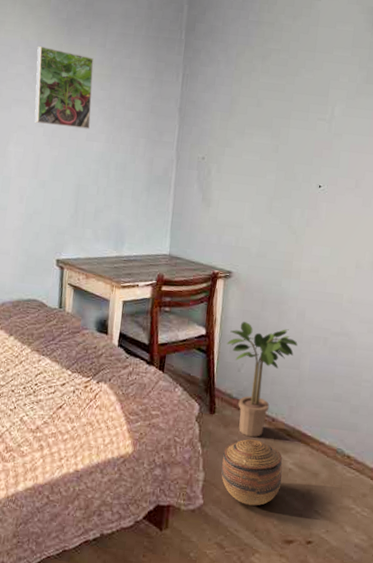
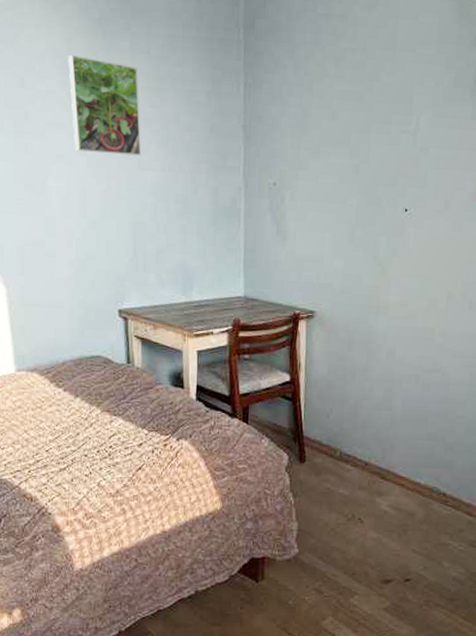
basket: present [221,439,283,506] -> none [315,484,378,550]
potted plant: present [227,322,298,438] -> none [313,364,389,483]

